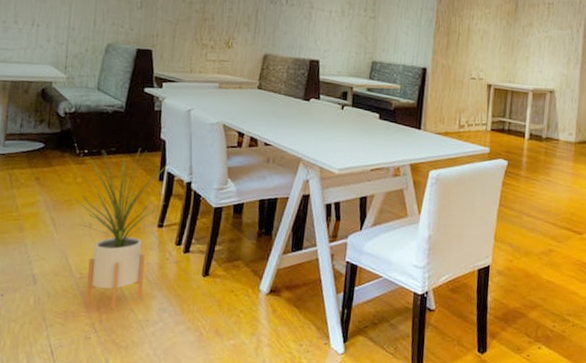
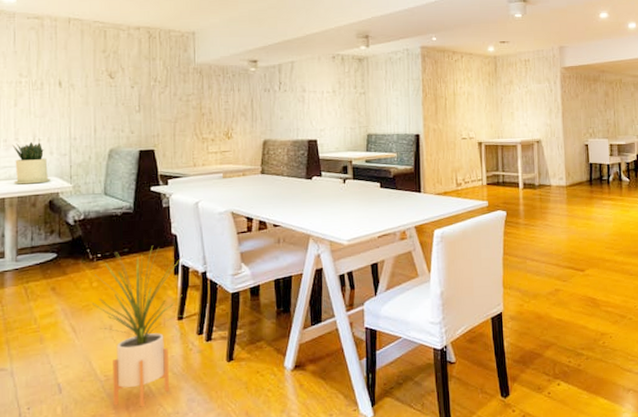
planter: none [8,26,46,71] -> present [12,141,51,185]

